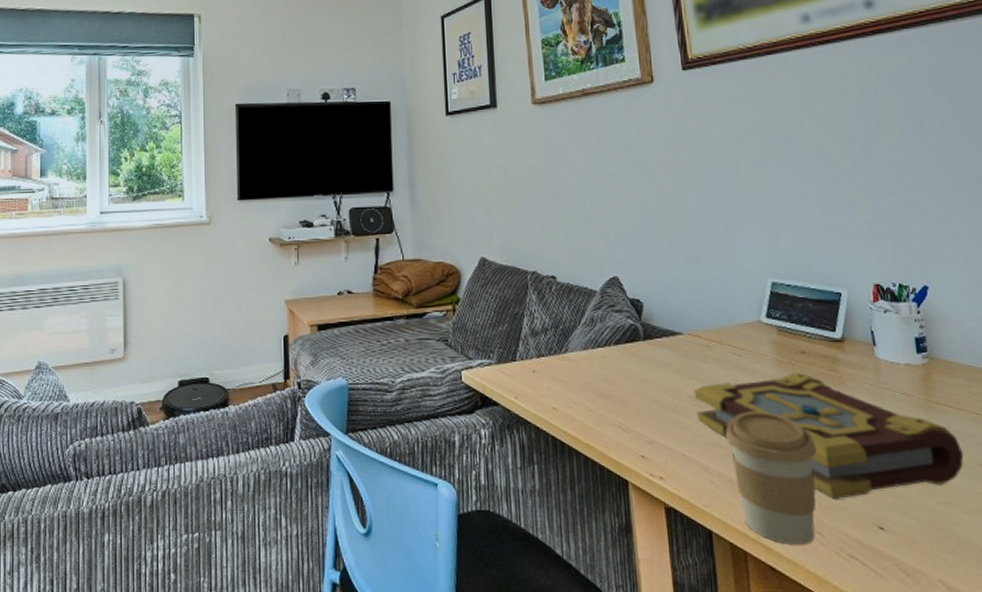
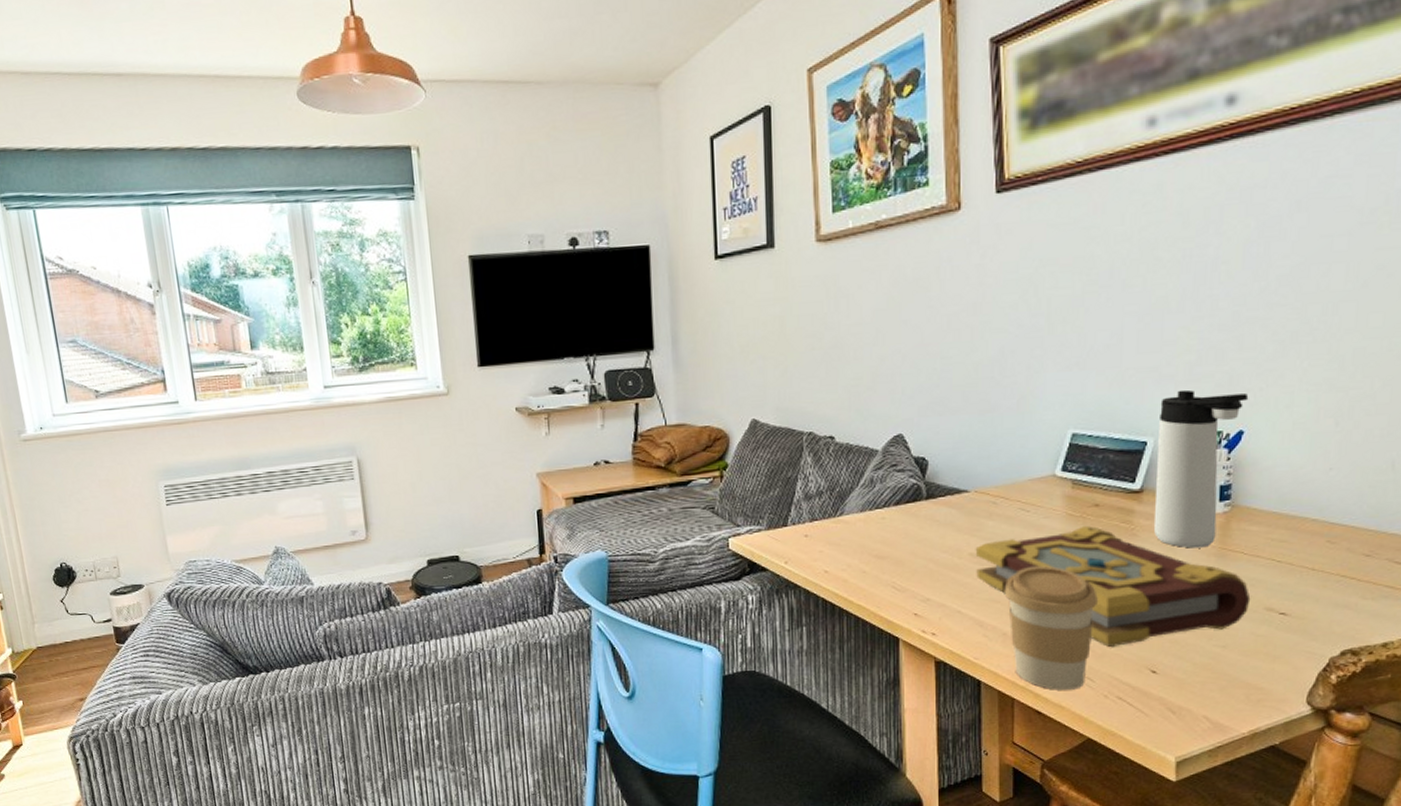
thermos bottle: none [848,245,927,399] -> present [1153,389,1249,548]

